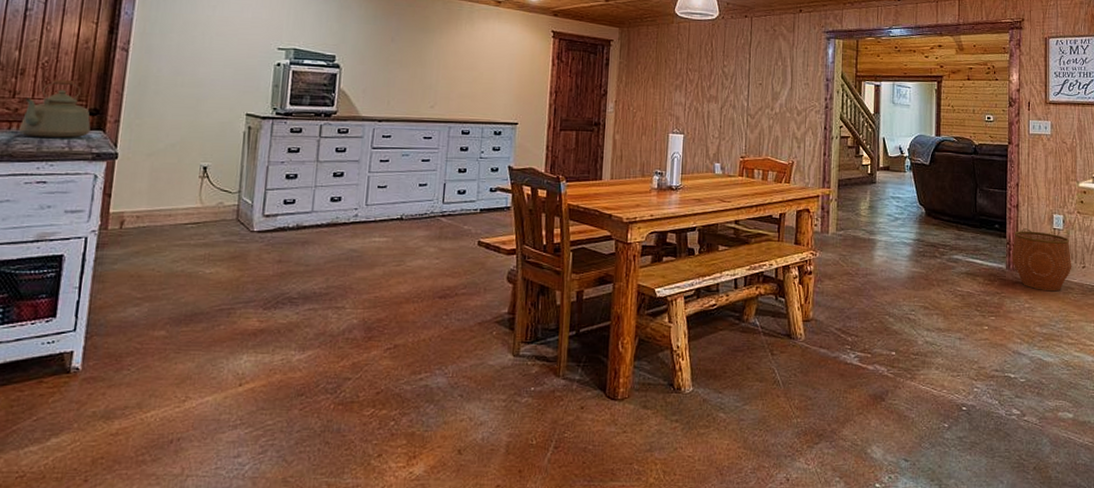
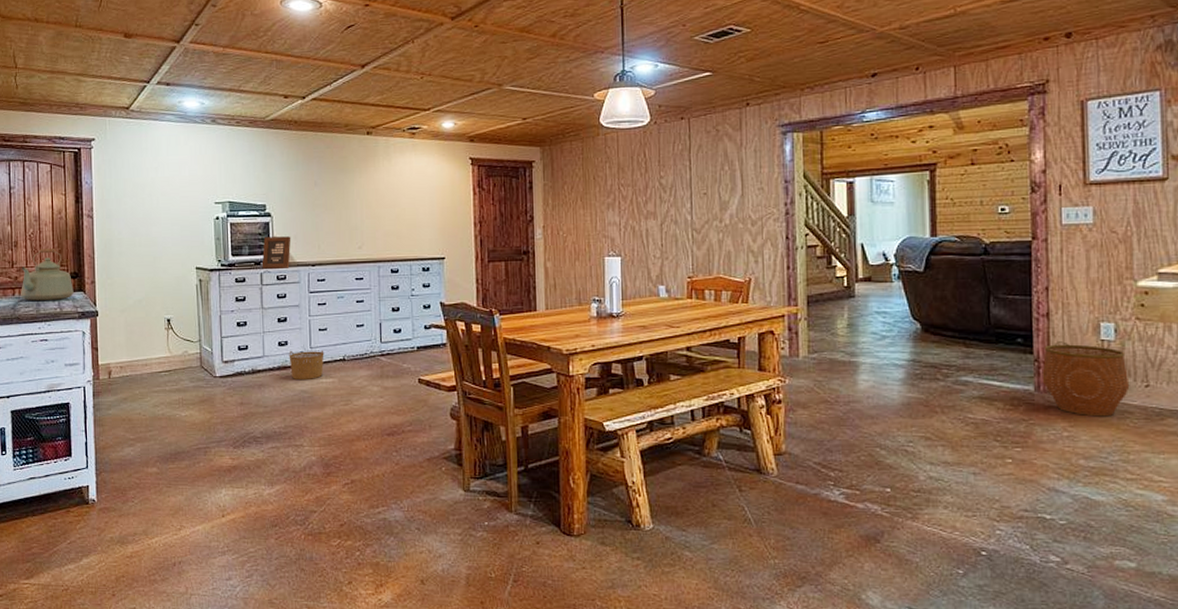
picture frame: none [322,88,359,122] -> present [262,236,291,269]
basket: none [340,206,381,239] -> present [289,350,324,381]

